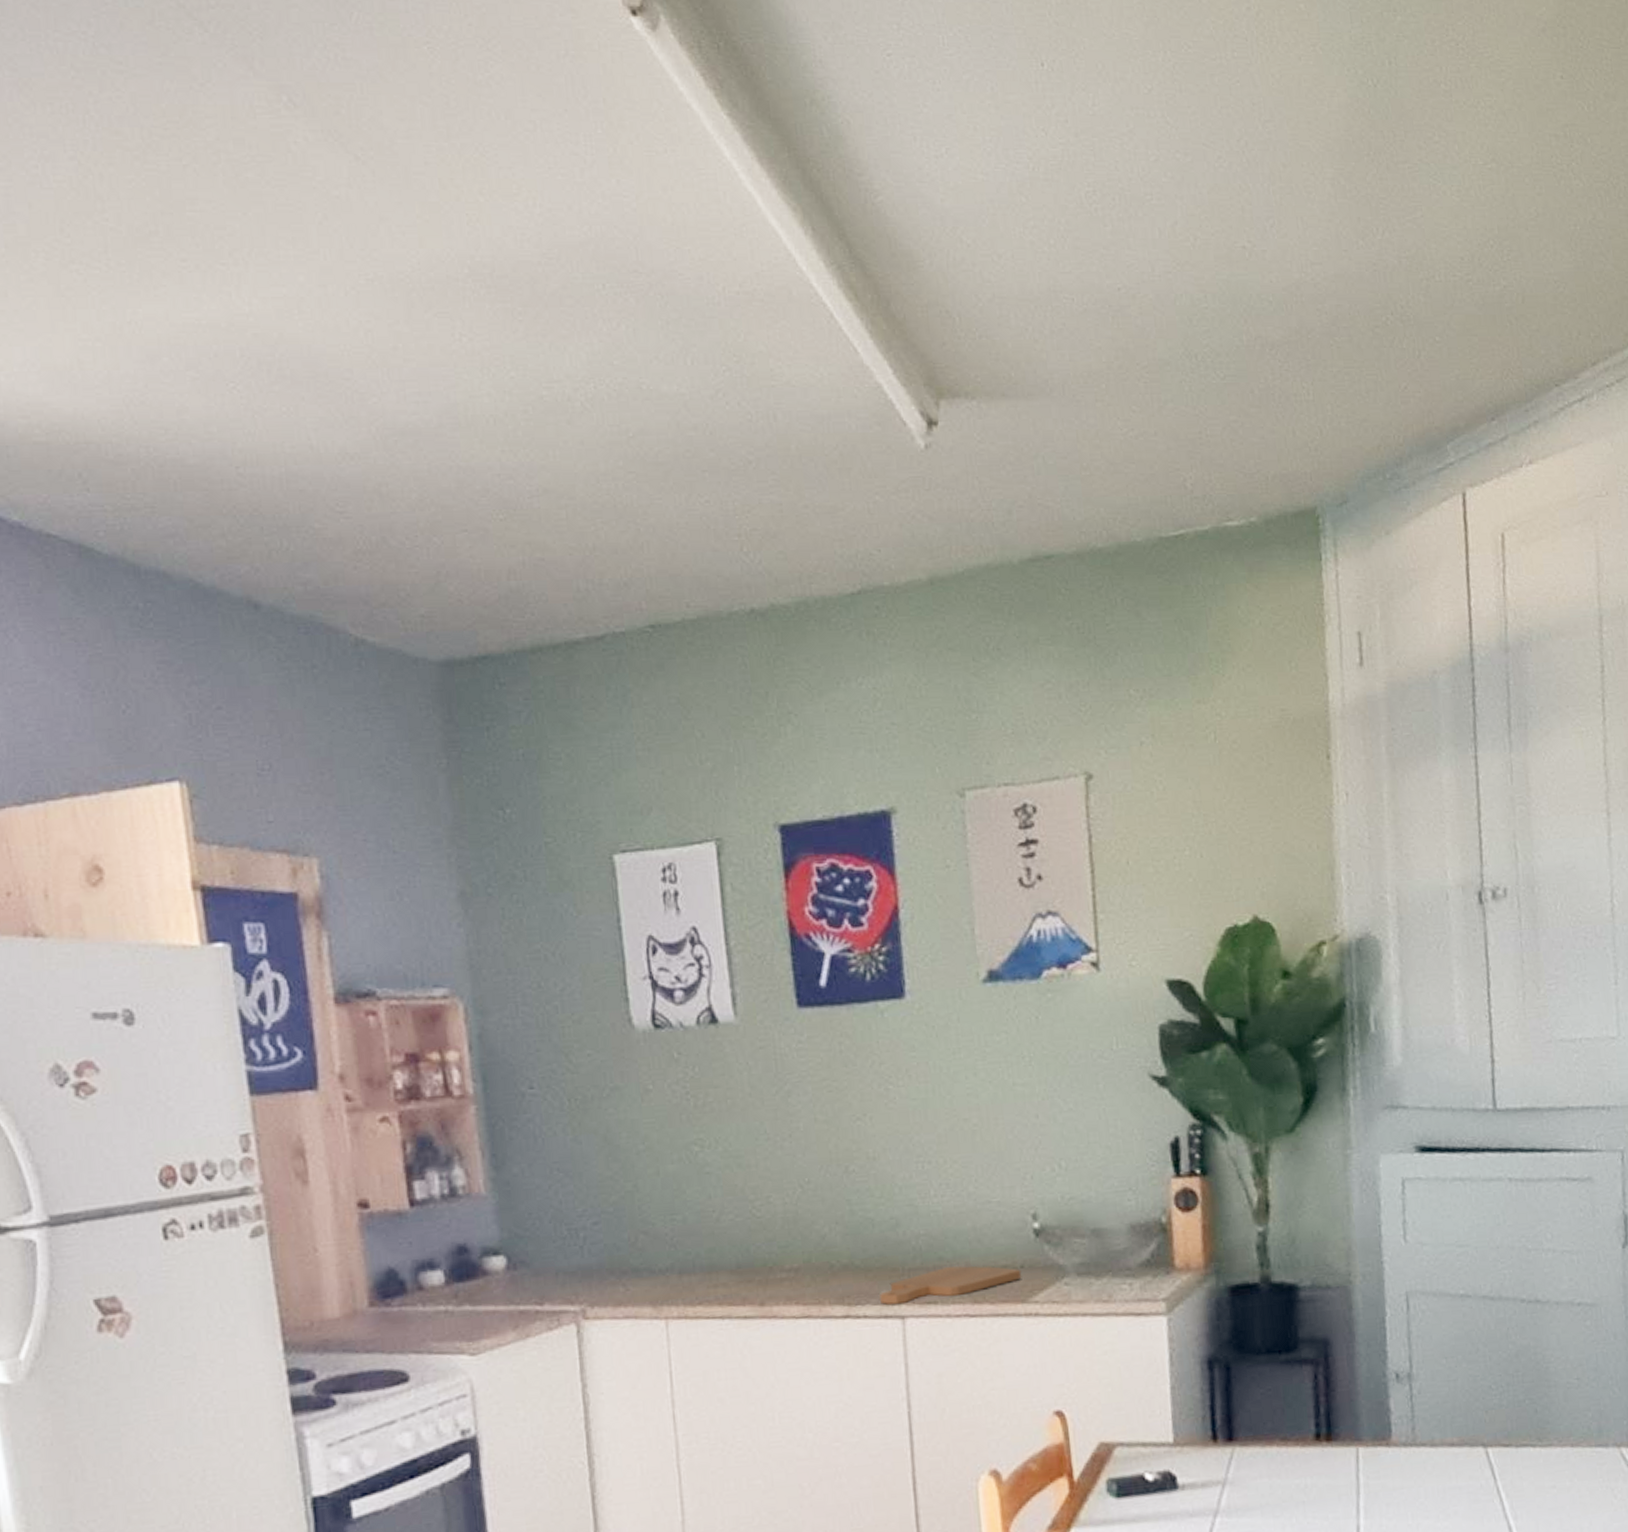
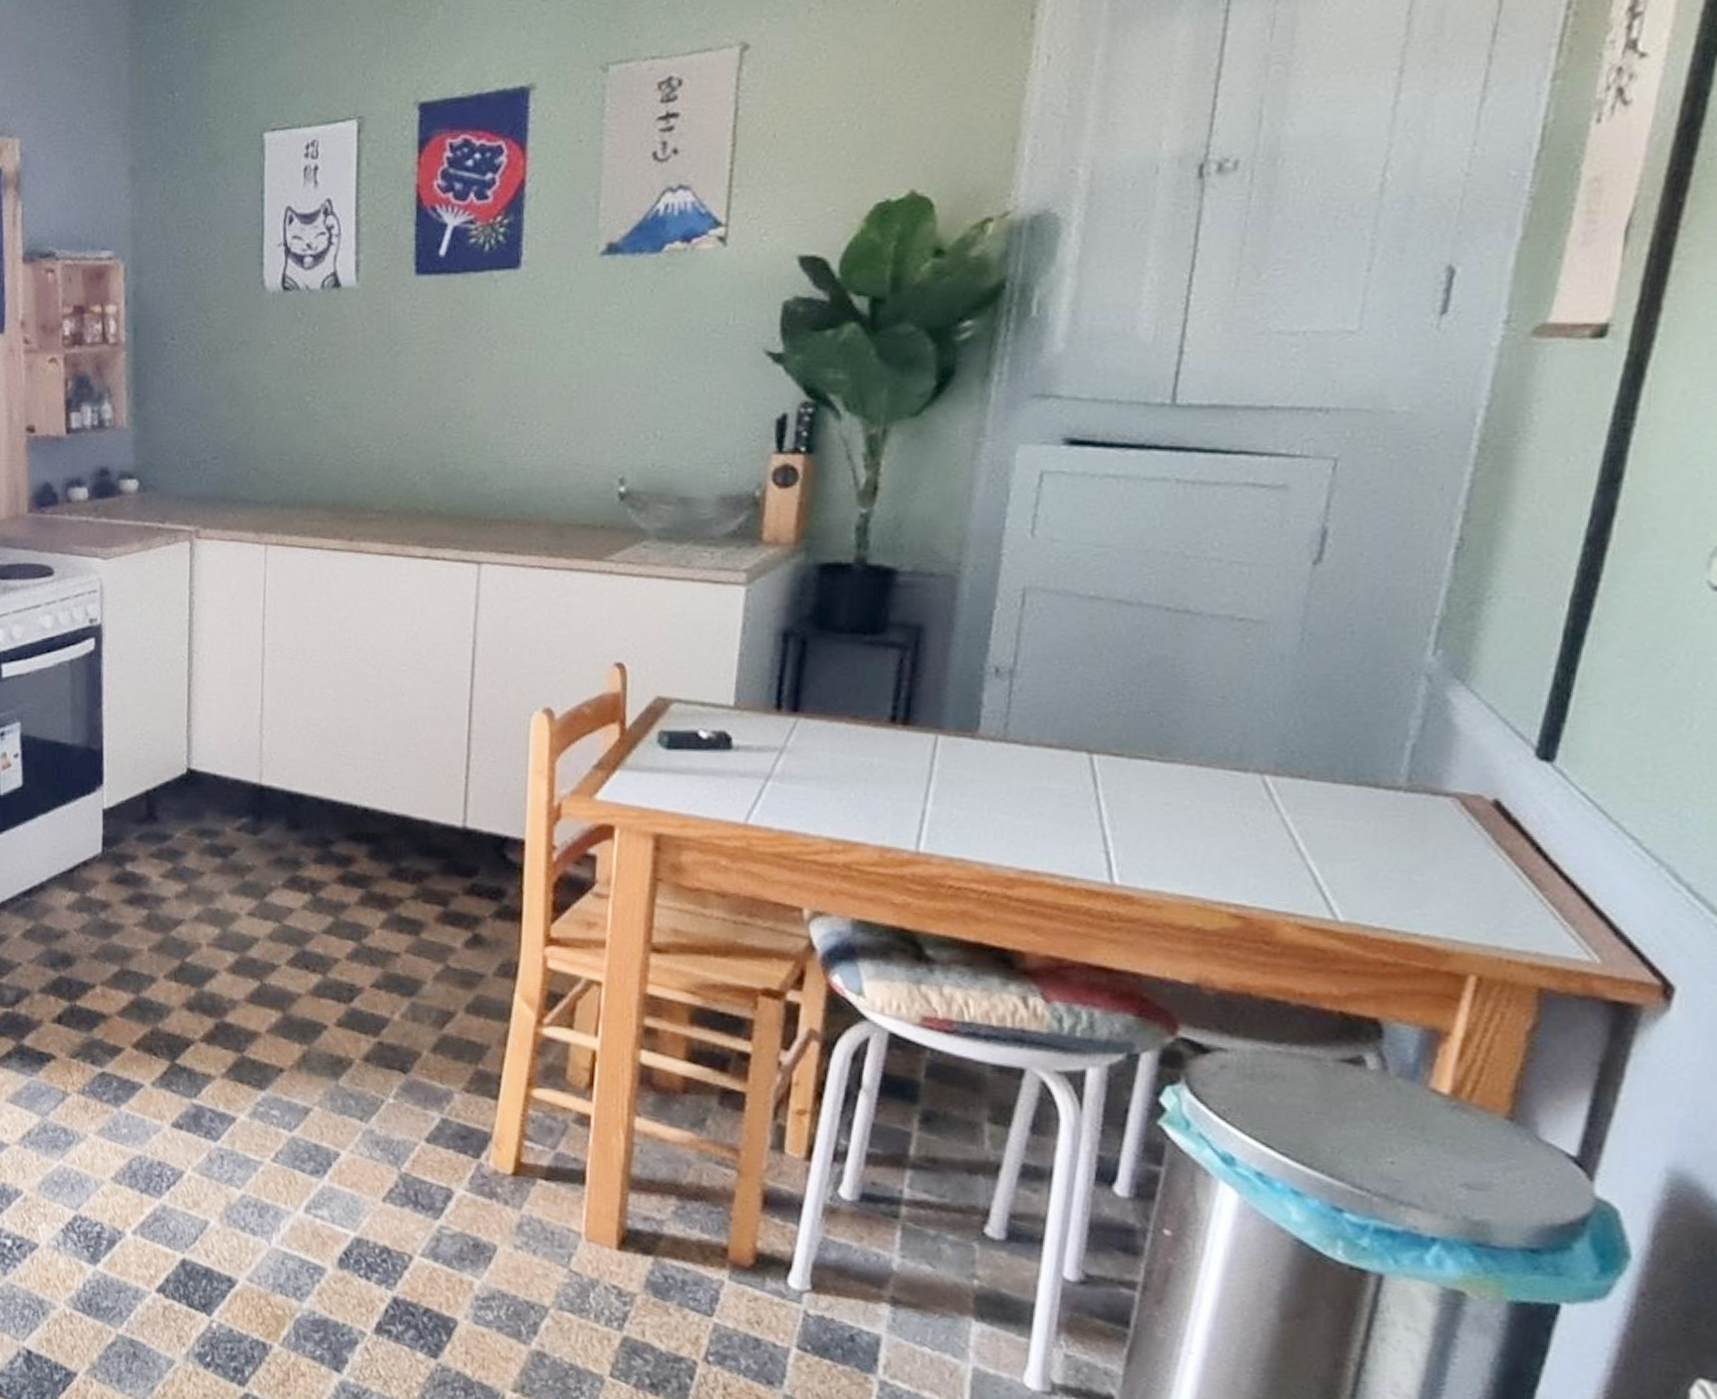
cutting board: present [880,1266,1022,1305] -> none [460,521,601,551]

